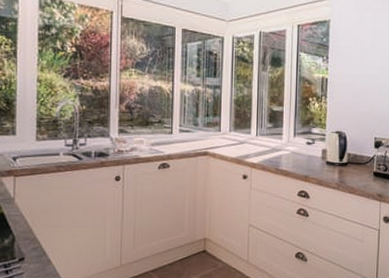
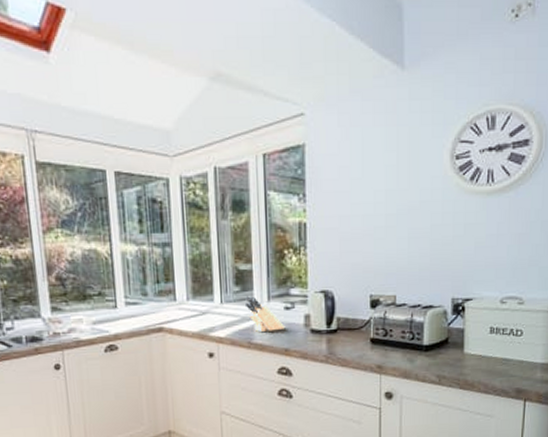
knife block: none [275,132,307,161] -> present [244,296,286,332]

